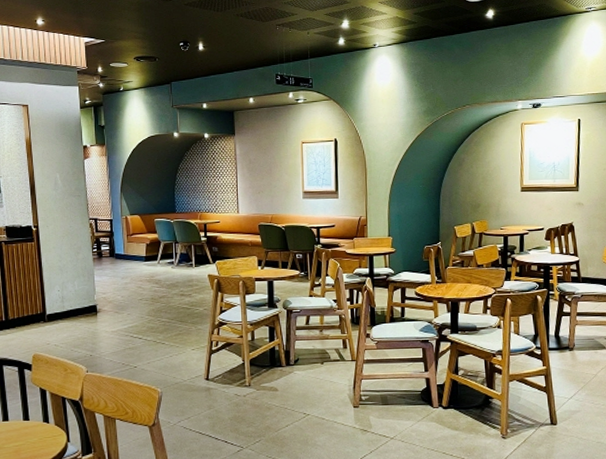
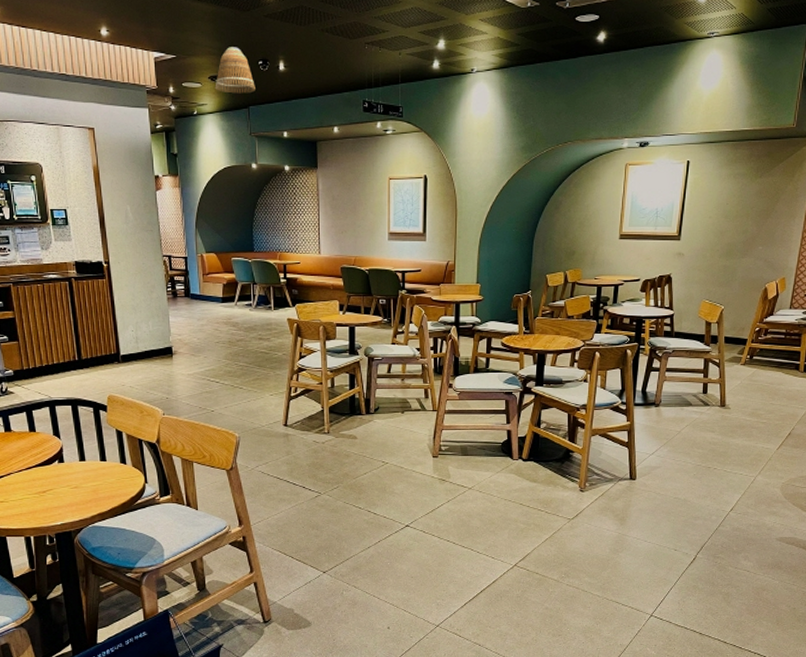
lamp shade: none [140,31,177,71] -> present [215,47,255,94]

